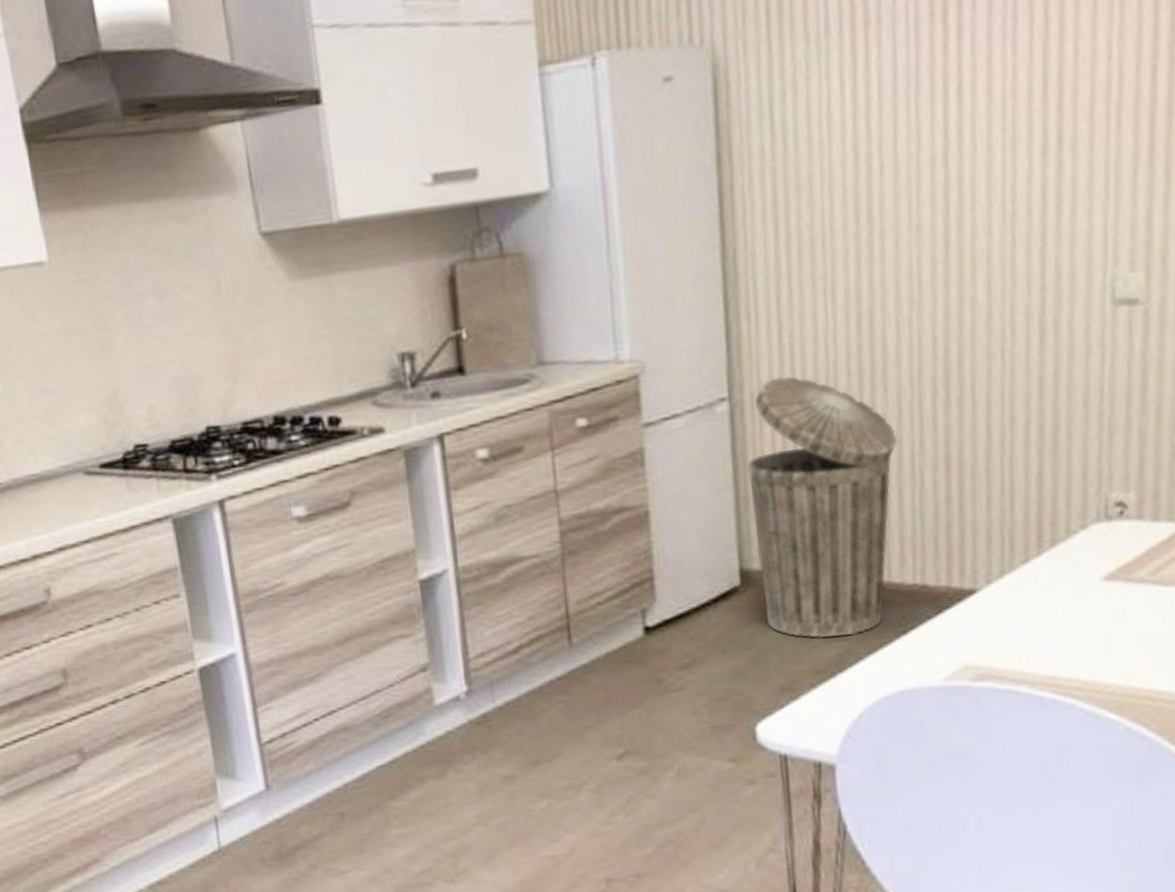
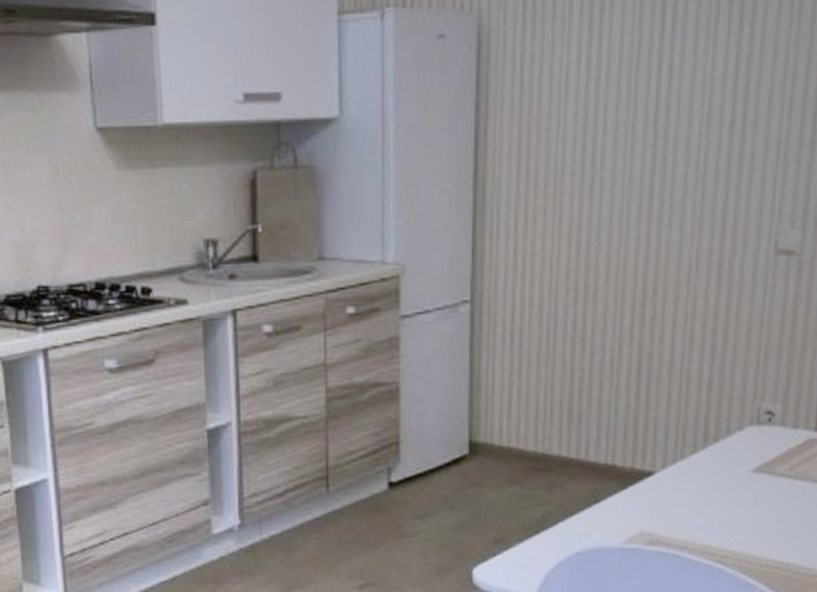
trash can: present [747,375,898,638] -> none [481,287,602,502]

